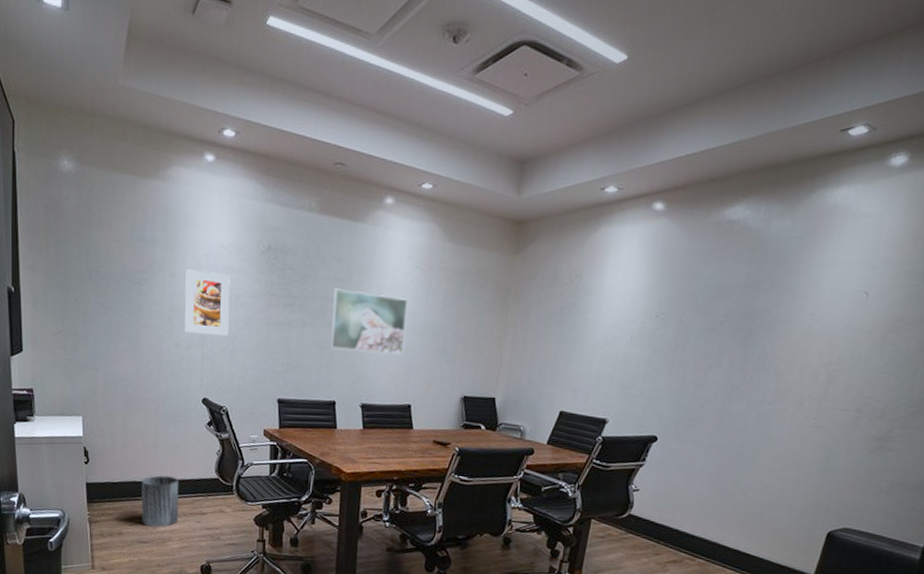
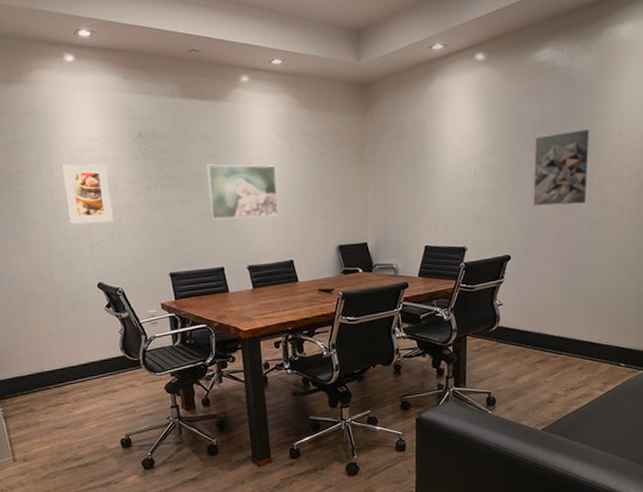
trash can: present [141,475,179,528] -> none [50,361,93,413]
wall art: none [694,304,776,390] -> present [533,129,589,206]

